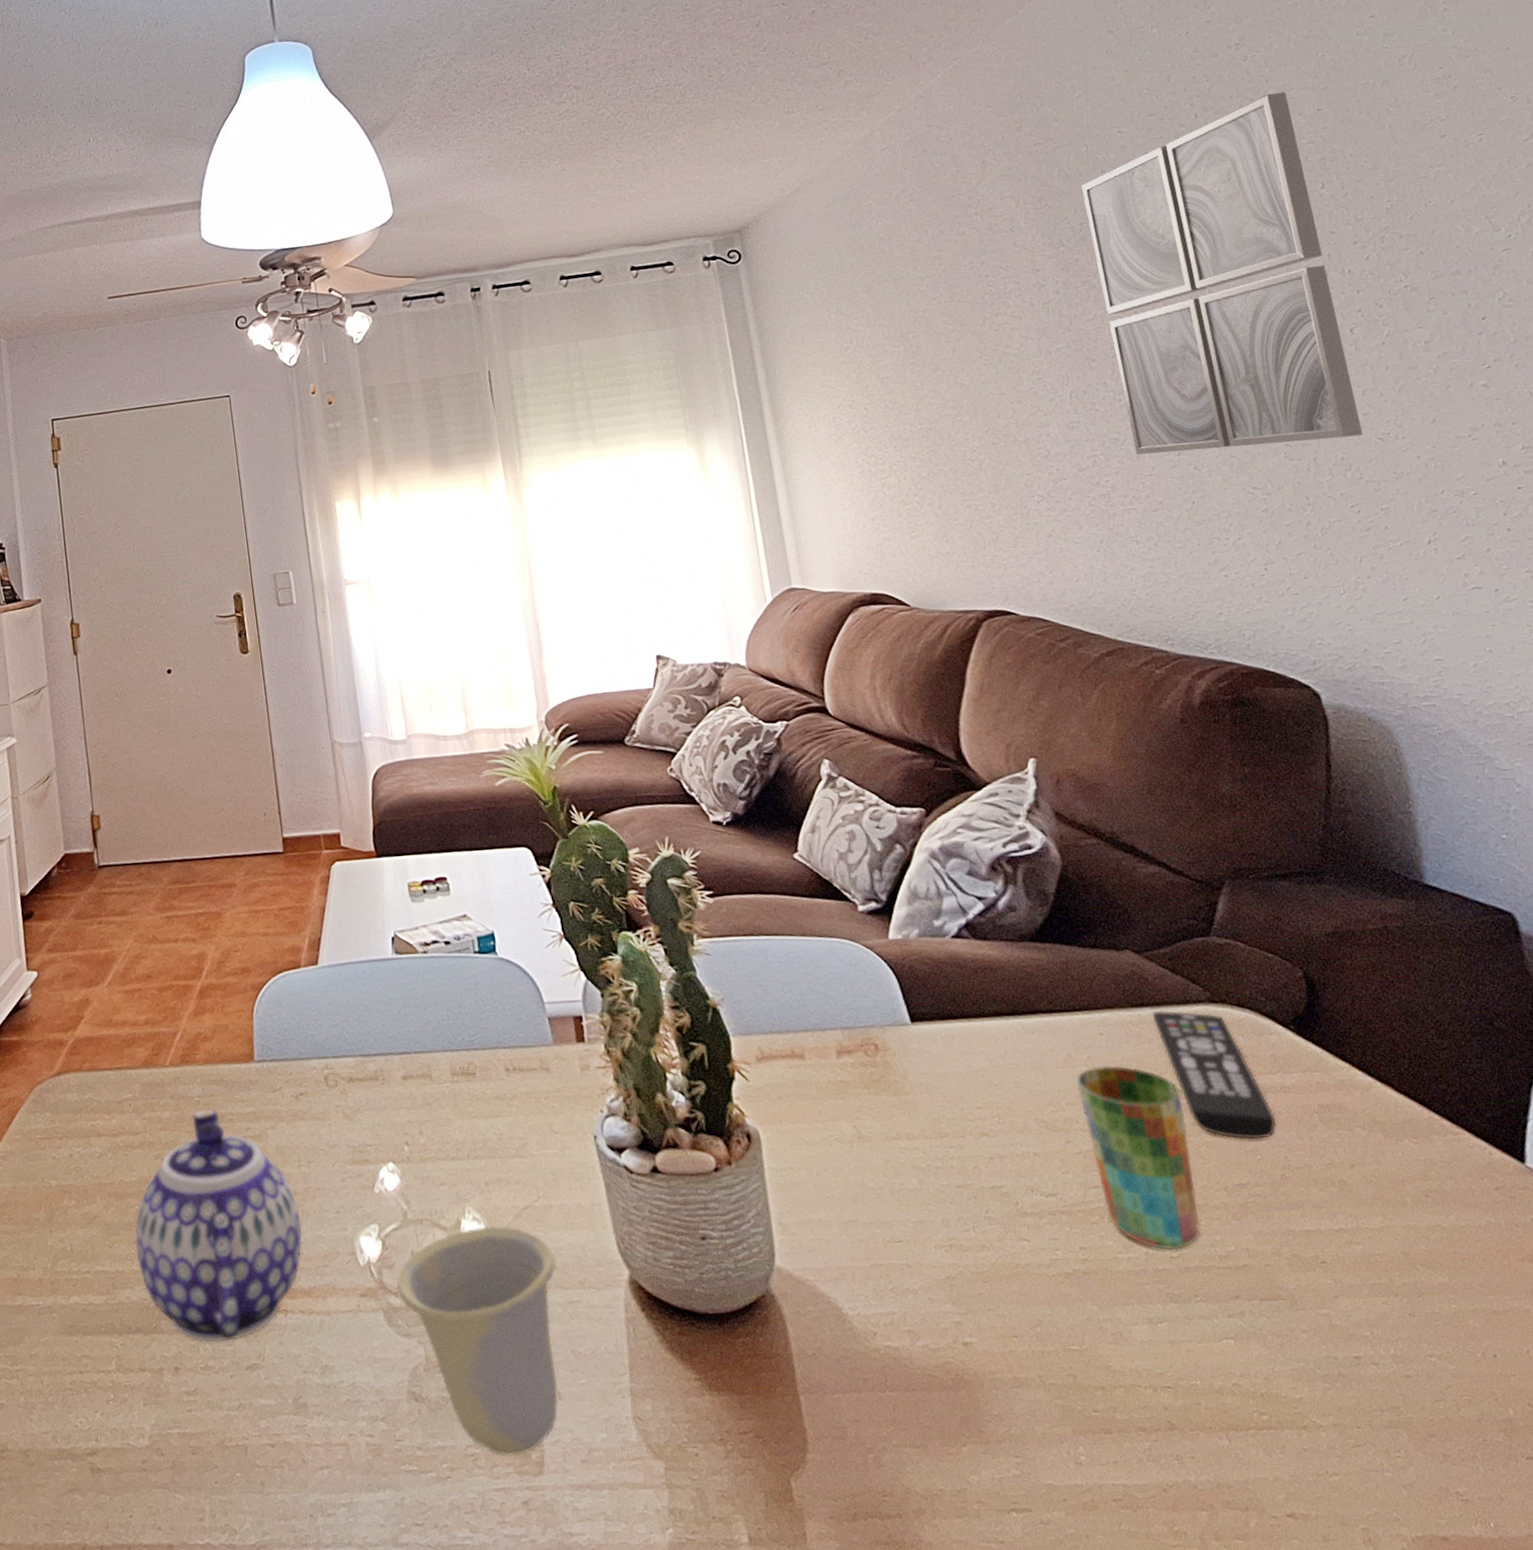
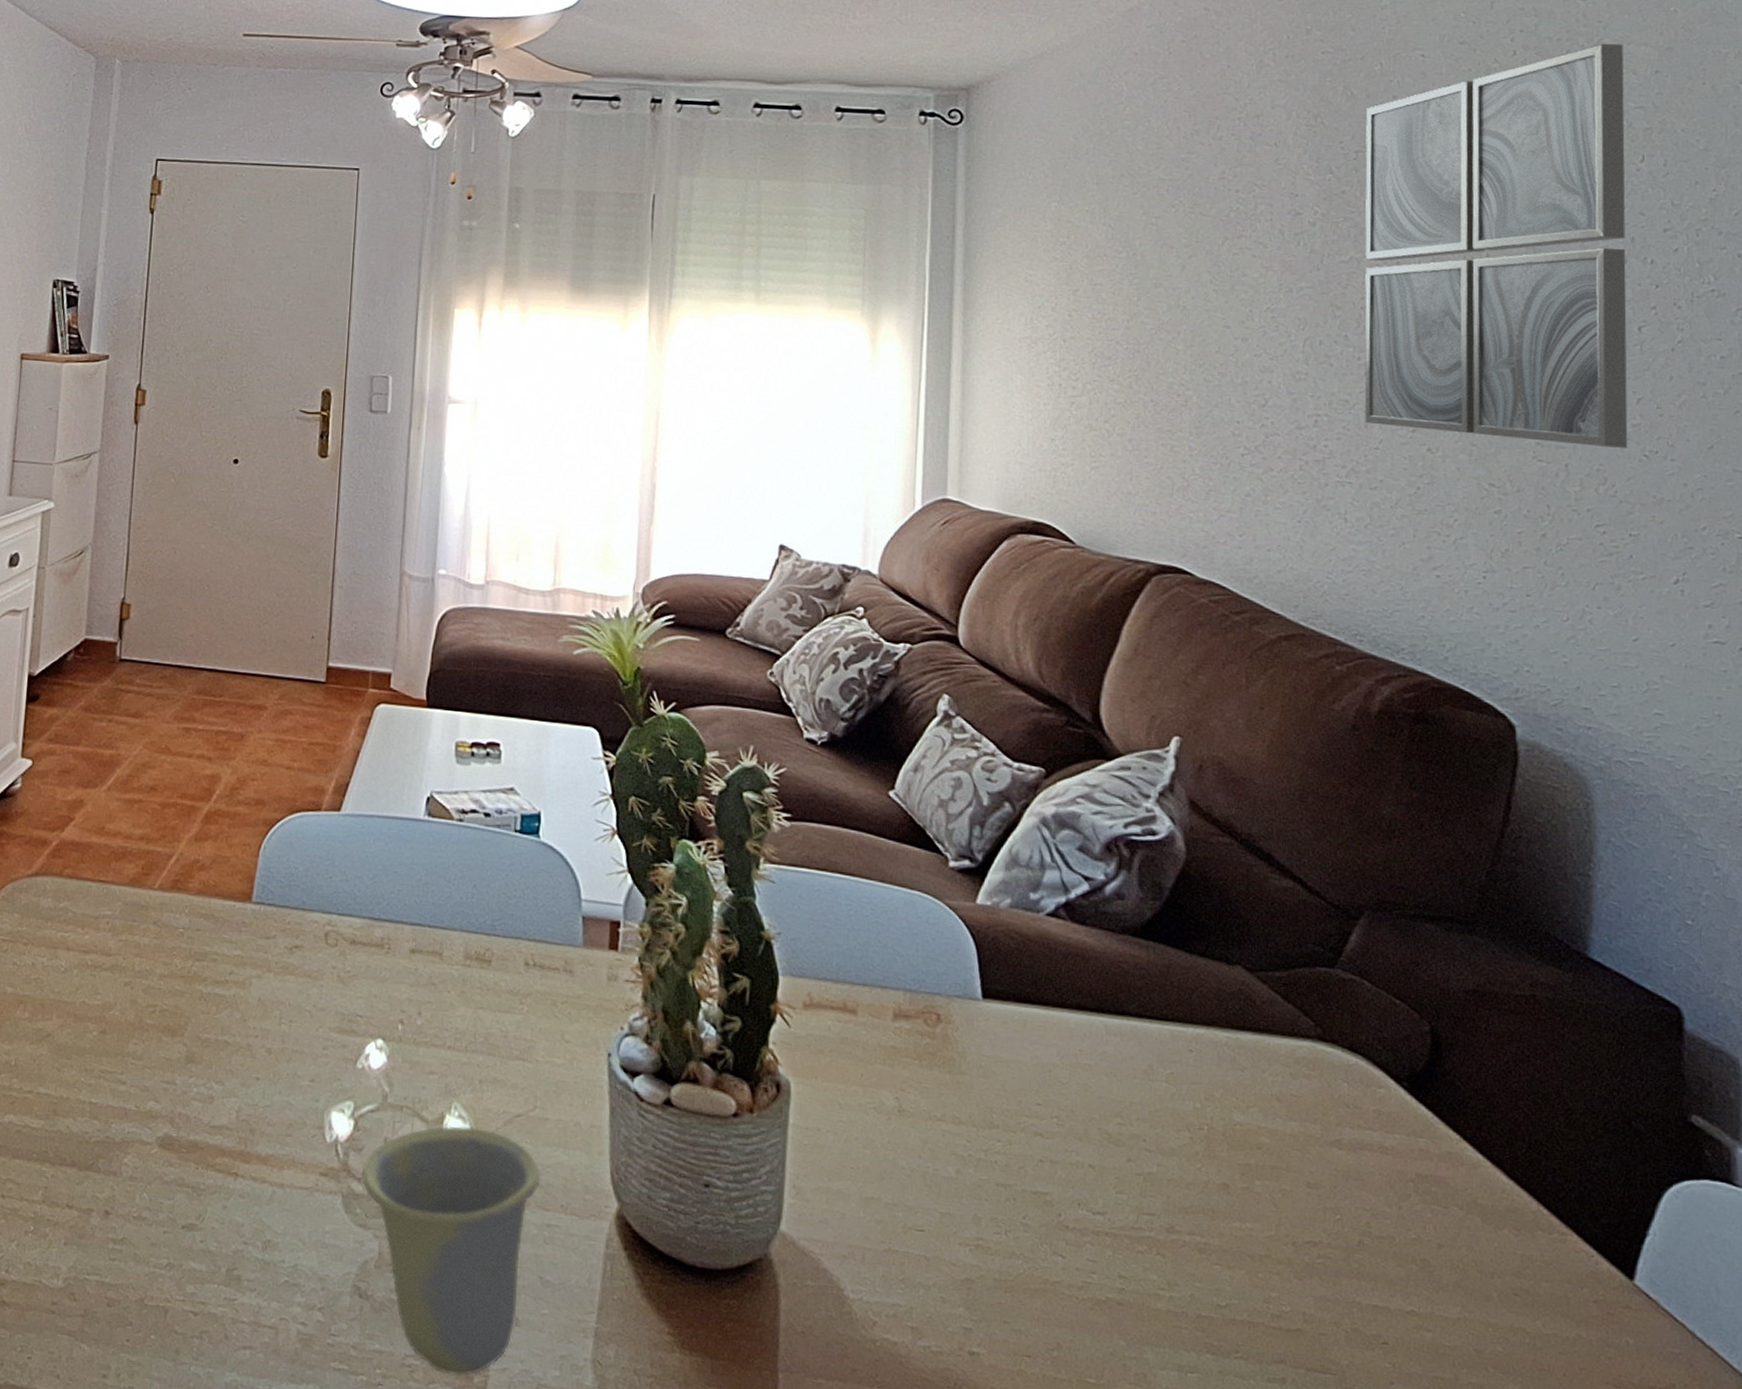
teapot: present [135,1109,302,1343] -> none [85,943,271,1195]
cup: present [1075,1065,1201,1251] -> none [1152,1085,1267,1299]
remote control: present [1152,1010,1276,1140] -> none [1251,1037,1366,1199]

